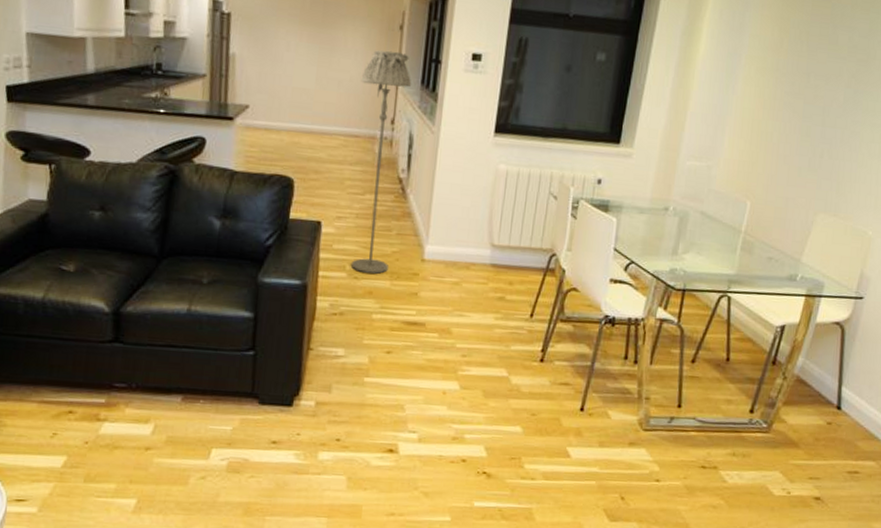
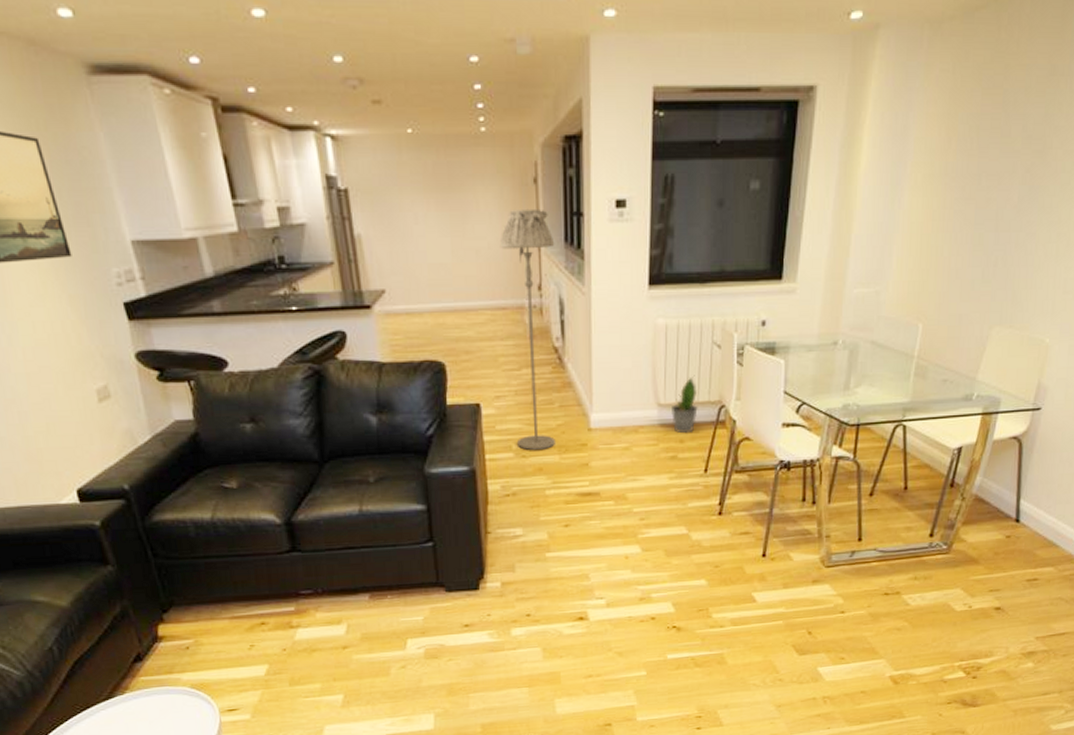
potted plant: none [504,221,530,277] -> present [672,375,698,434]

